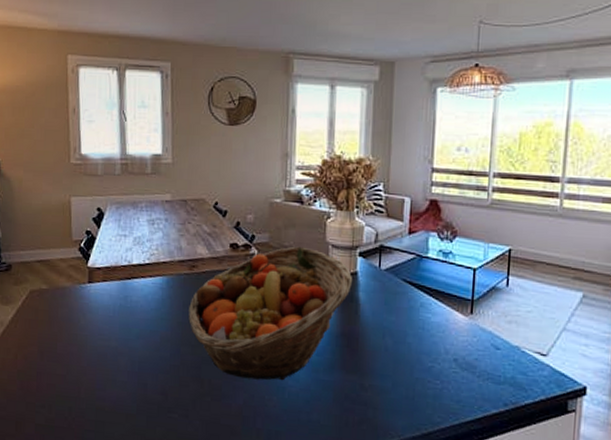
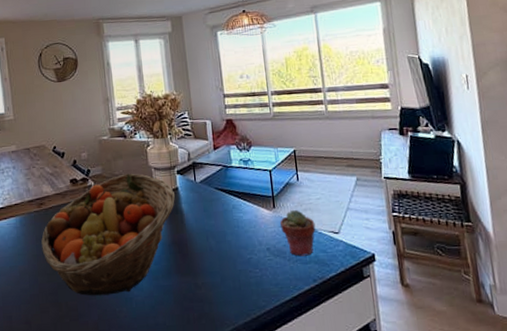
potted succulent: none [474,319,519,376] -> present [279,209,316,257]

